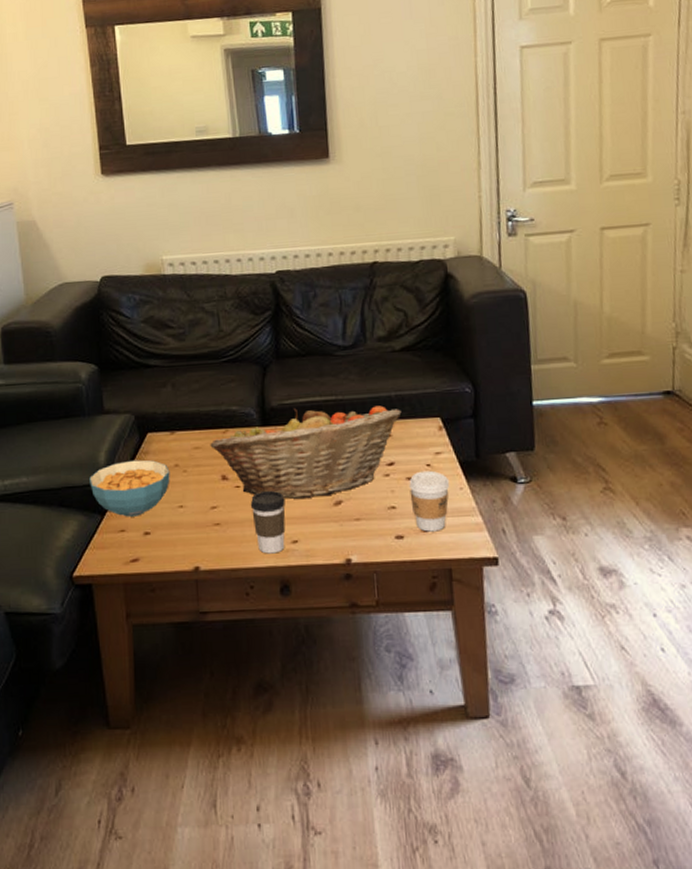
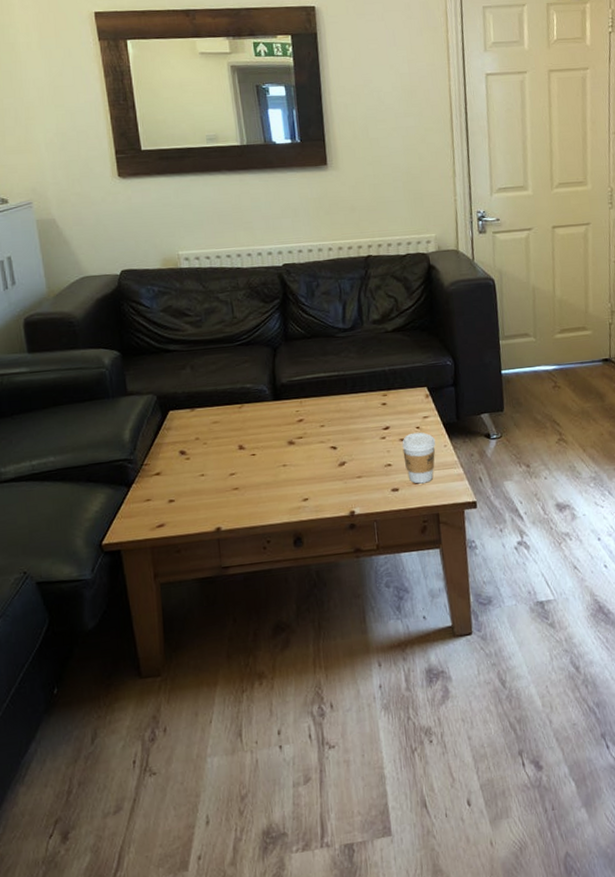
cereal bowl: present [89,459,170,517] -> none [115,435,192,488]
fruit basket: present [210,405,402,500] -> none [227,379,394,463]
coffee cup: present [250,490,286,554] -> none [265,456,297,512]

